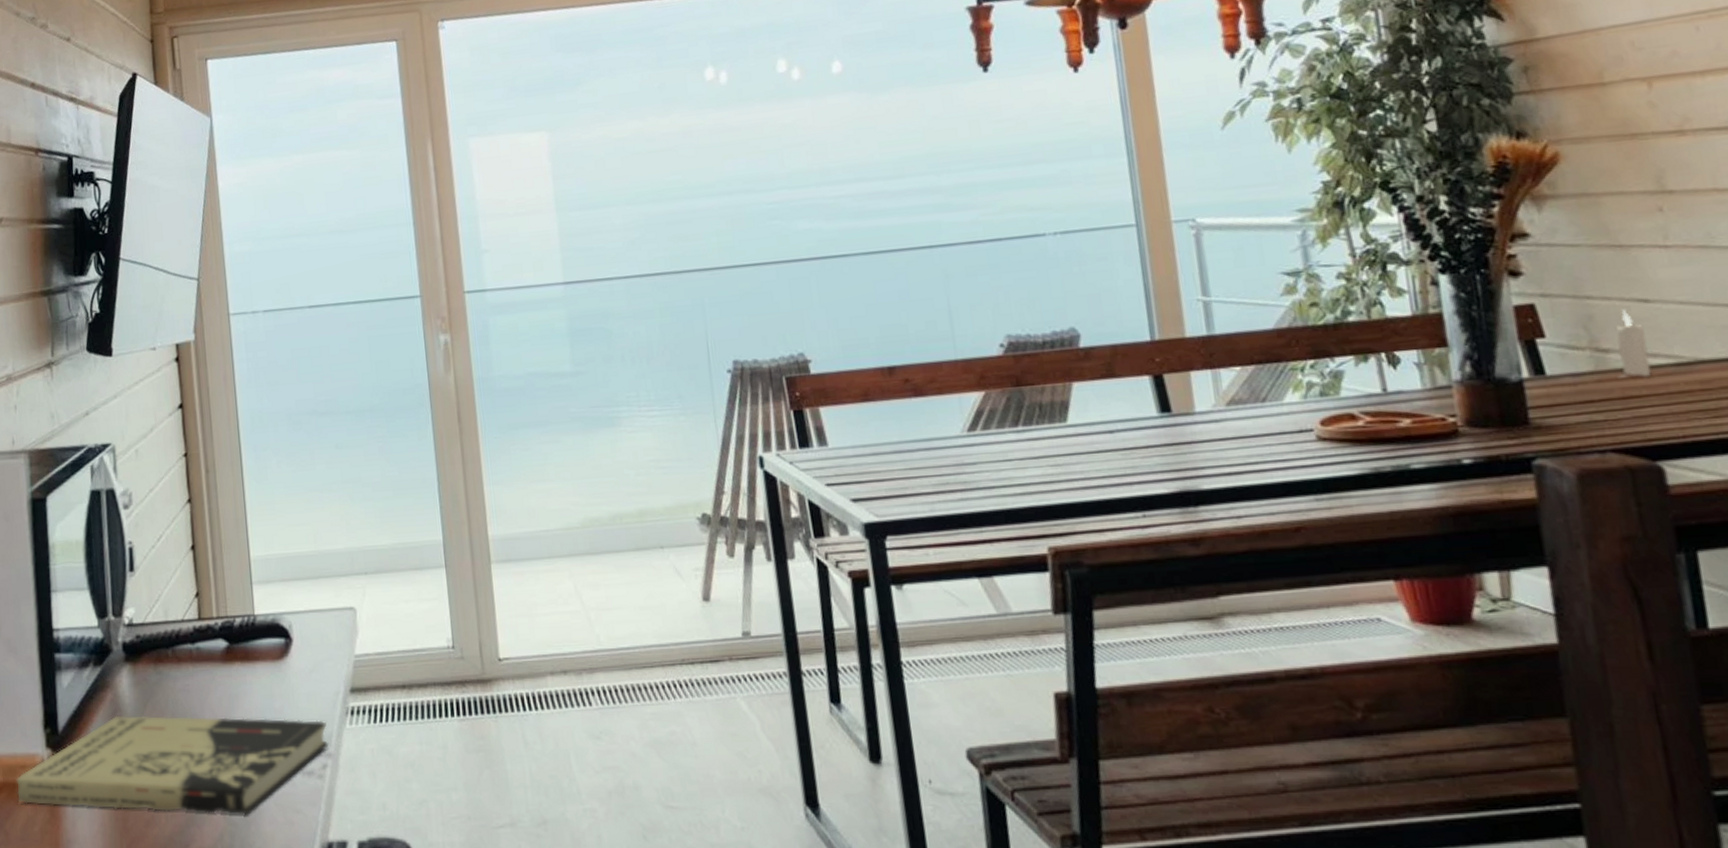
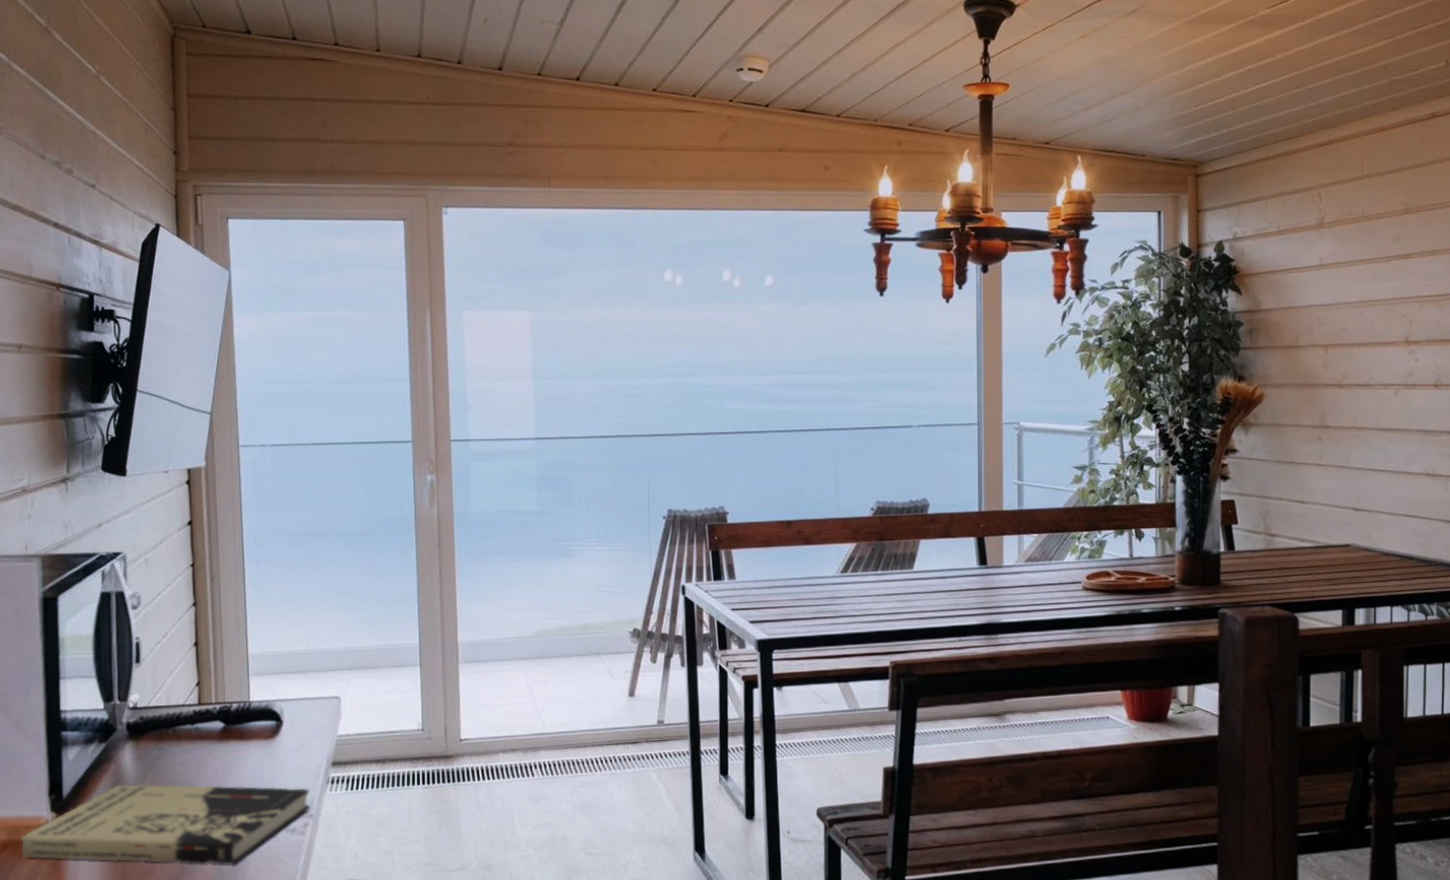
candle: present [1616,309,1652,379] -> none [1278,507,1300,556]

